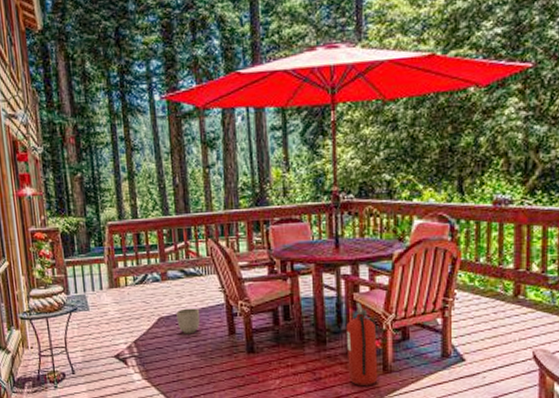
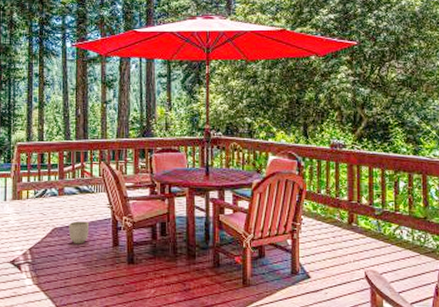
fire extinguisher: present [347,302,378,385] -> none [213,222,238,297]

